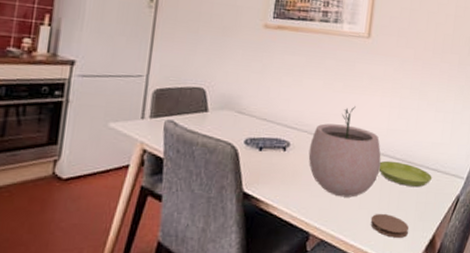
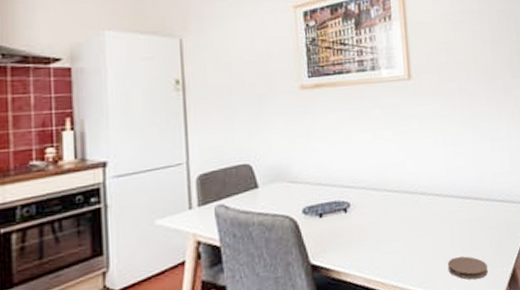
plant pot: present [308,106,381,198] -> none [370,152,447,249]
saucer: present [378,160,432,188] -> none [445,200,501,224]

